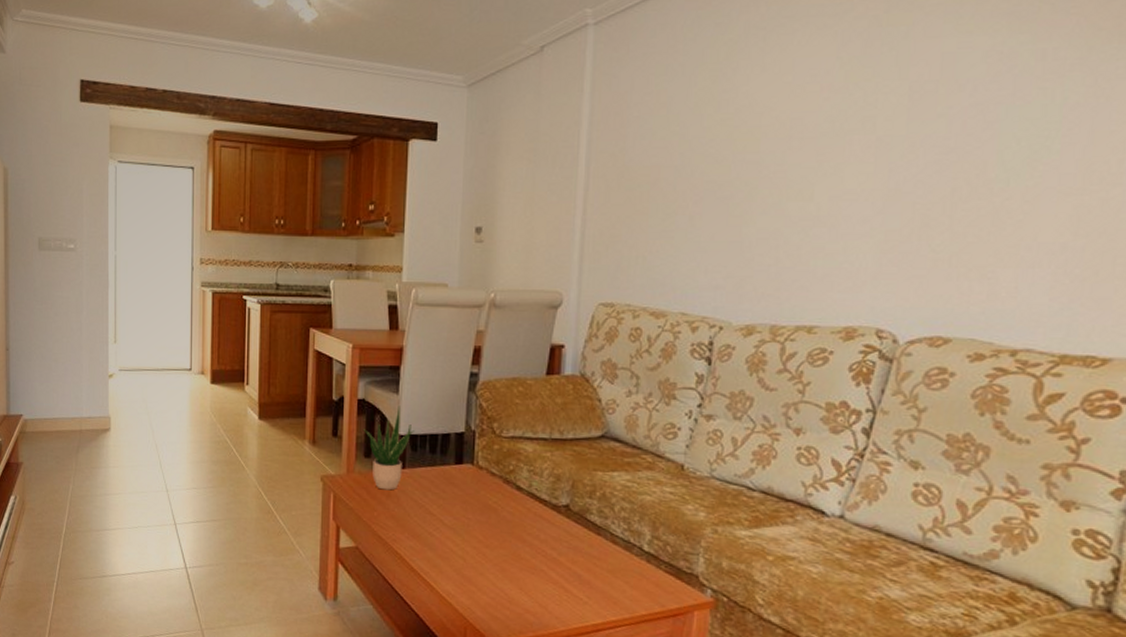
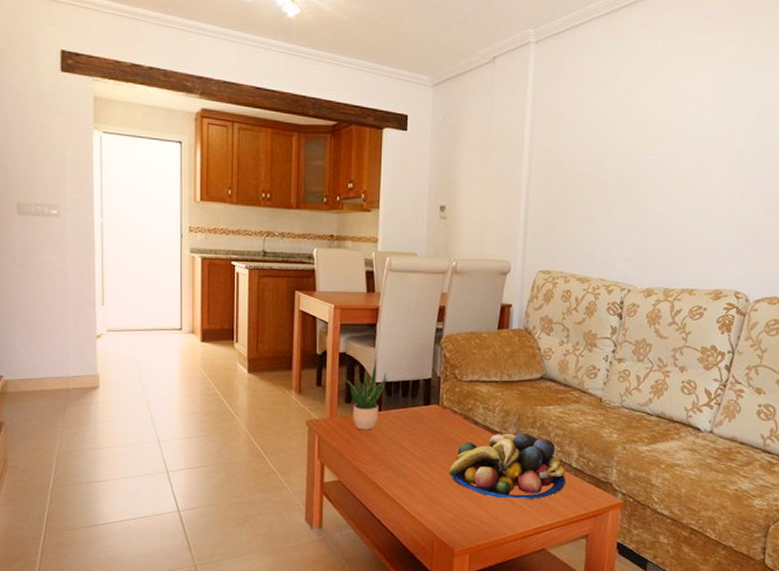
fruit bowl: none [485,503,635,587] -> present [449,432,566,499]

